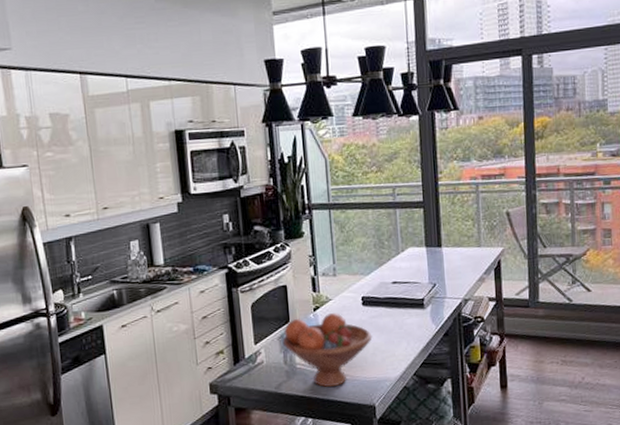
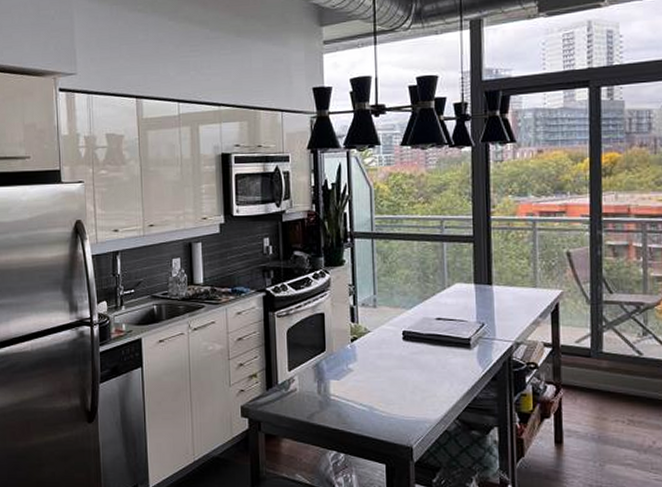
fruit bowl: present [282,313,372,388] -> none [317,346,412,423]

